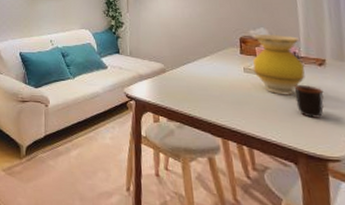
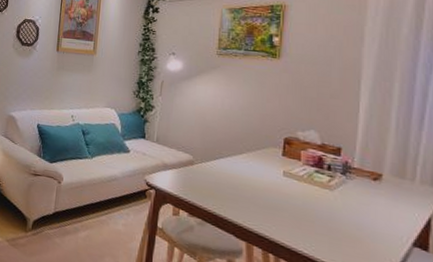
vase: present [253,34,305,96] -> none [294,137,356,208]
mug: present [294,85,324,118] -> none [339,197,374,237]

